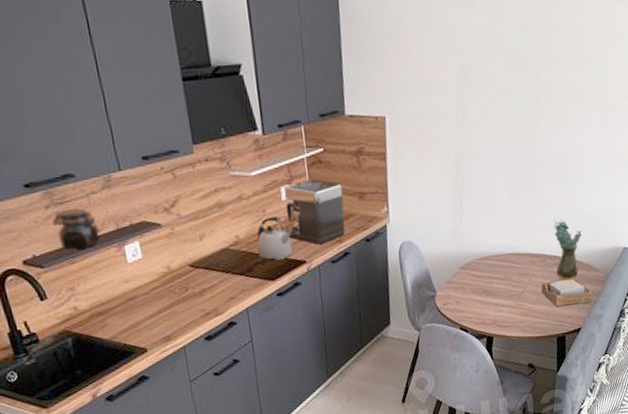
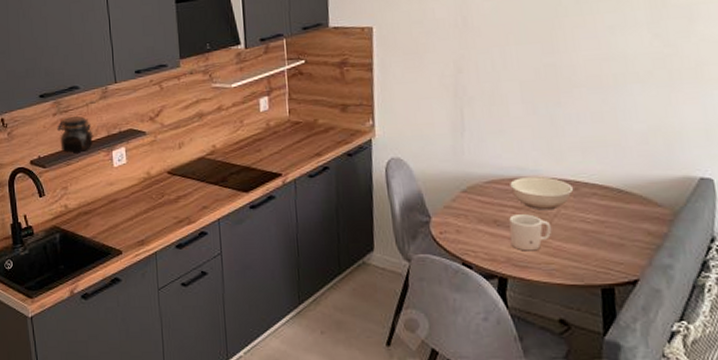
kettle: present [257,216,293,261] -> none [233,127,269,172]
coffee maker: present [283,179,345,245] -> none [260,90,325,157]
mug: none [495,283,526,314] -> present [508,214,552,251]
bowl: none [497,252,542,280] -> present [510,177,574,211]
napkin holder: present [541,278,592,307] -> none [574,213,654,249]
vase: present [553,219,582,281] -> none [589,138,632,216]

